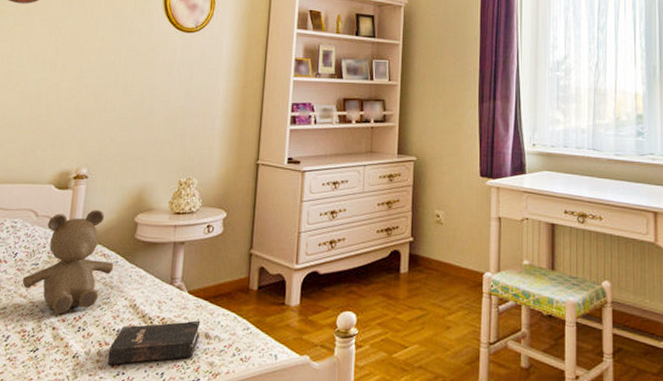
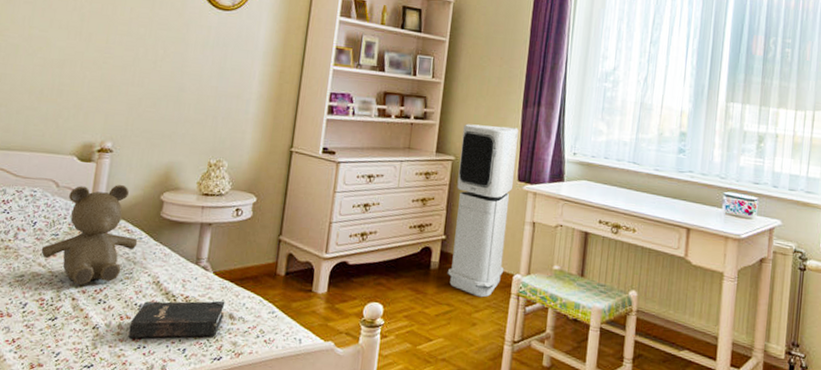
air purifier: none [417,123,477,299] -> present [447,123,519,298]

